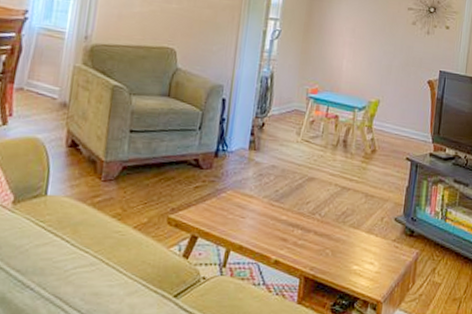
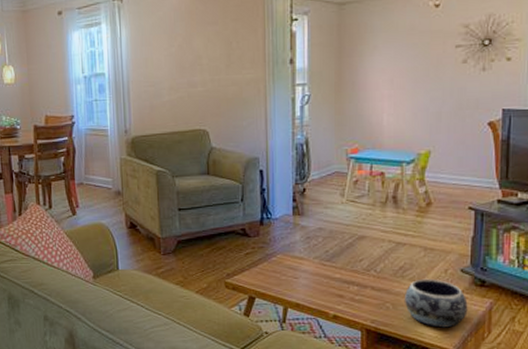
decorative bowl: none [343,225,398,278] -> present [405,278,468,328]

